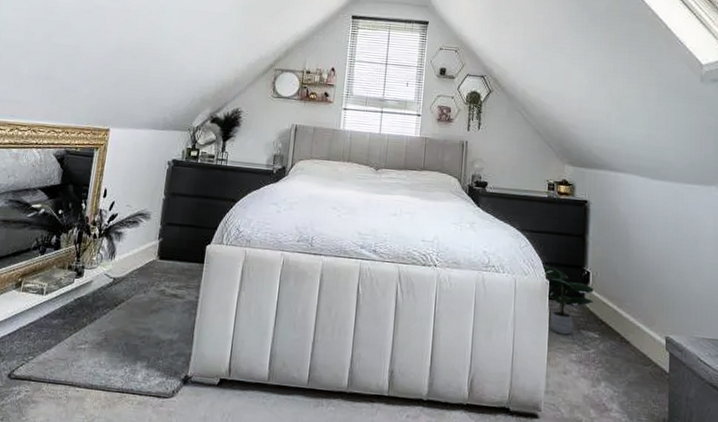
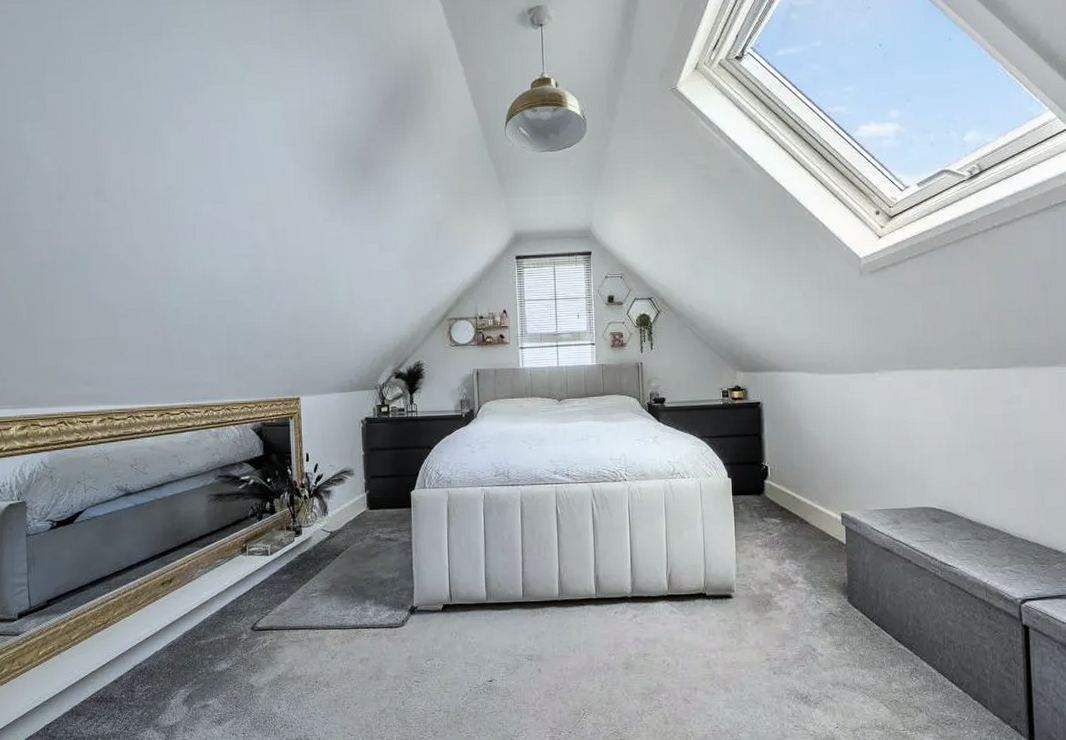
potted plant: present [541,266,595,335] -> none [723,466,774,524]

